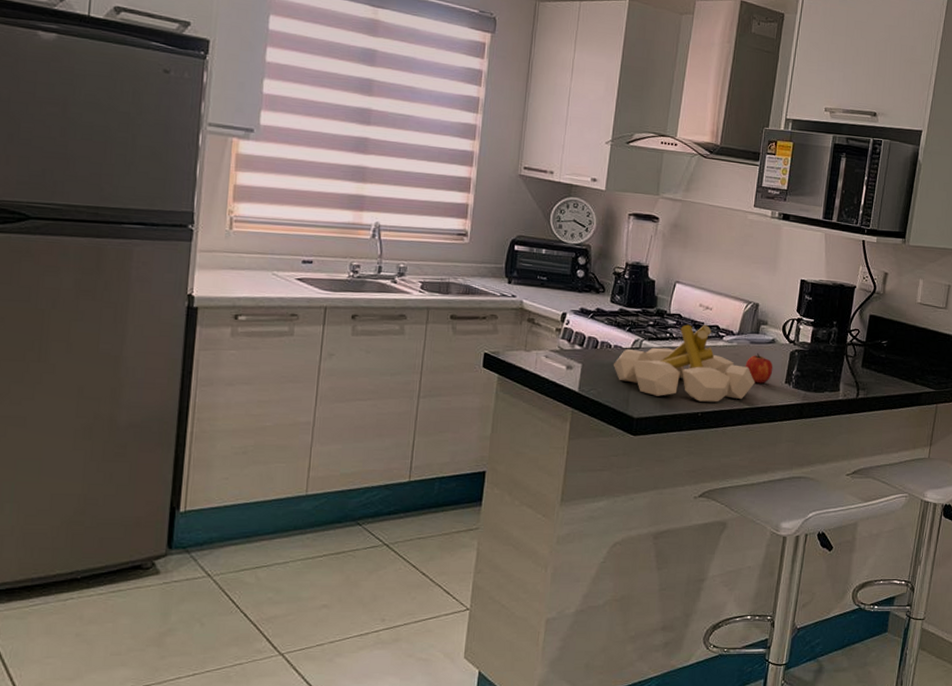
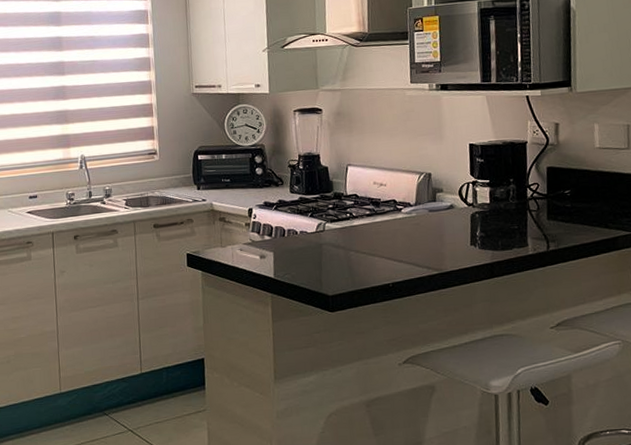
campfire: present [613,324,755,402] -> none [301,200,441,273]
fruit: present [745,353,773,384] -> none [427,220,457,249]

